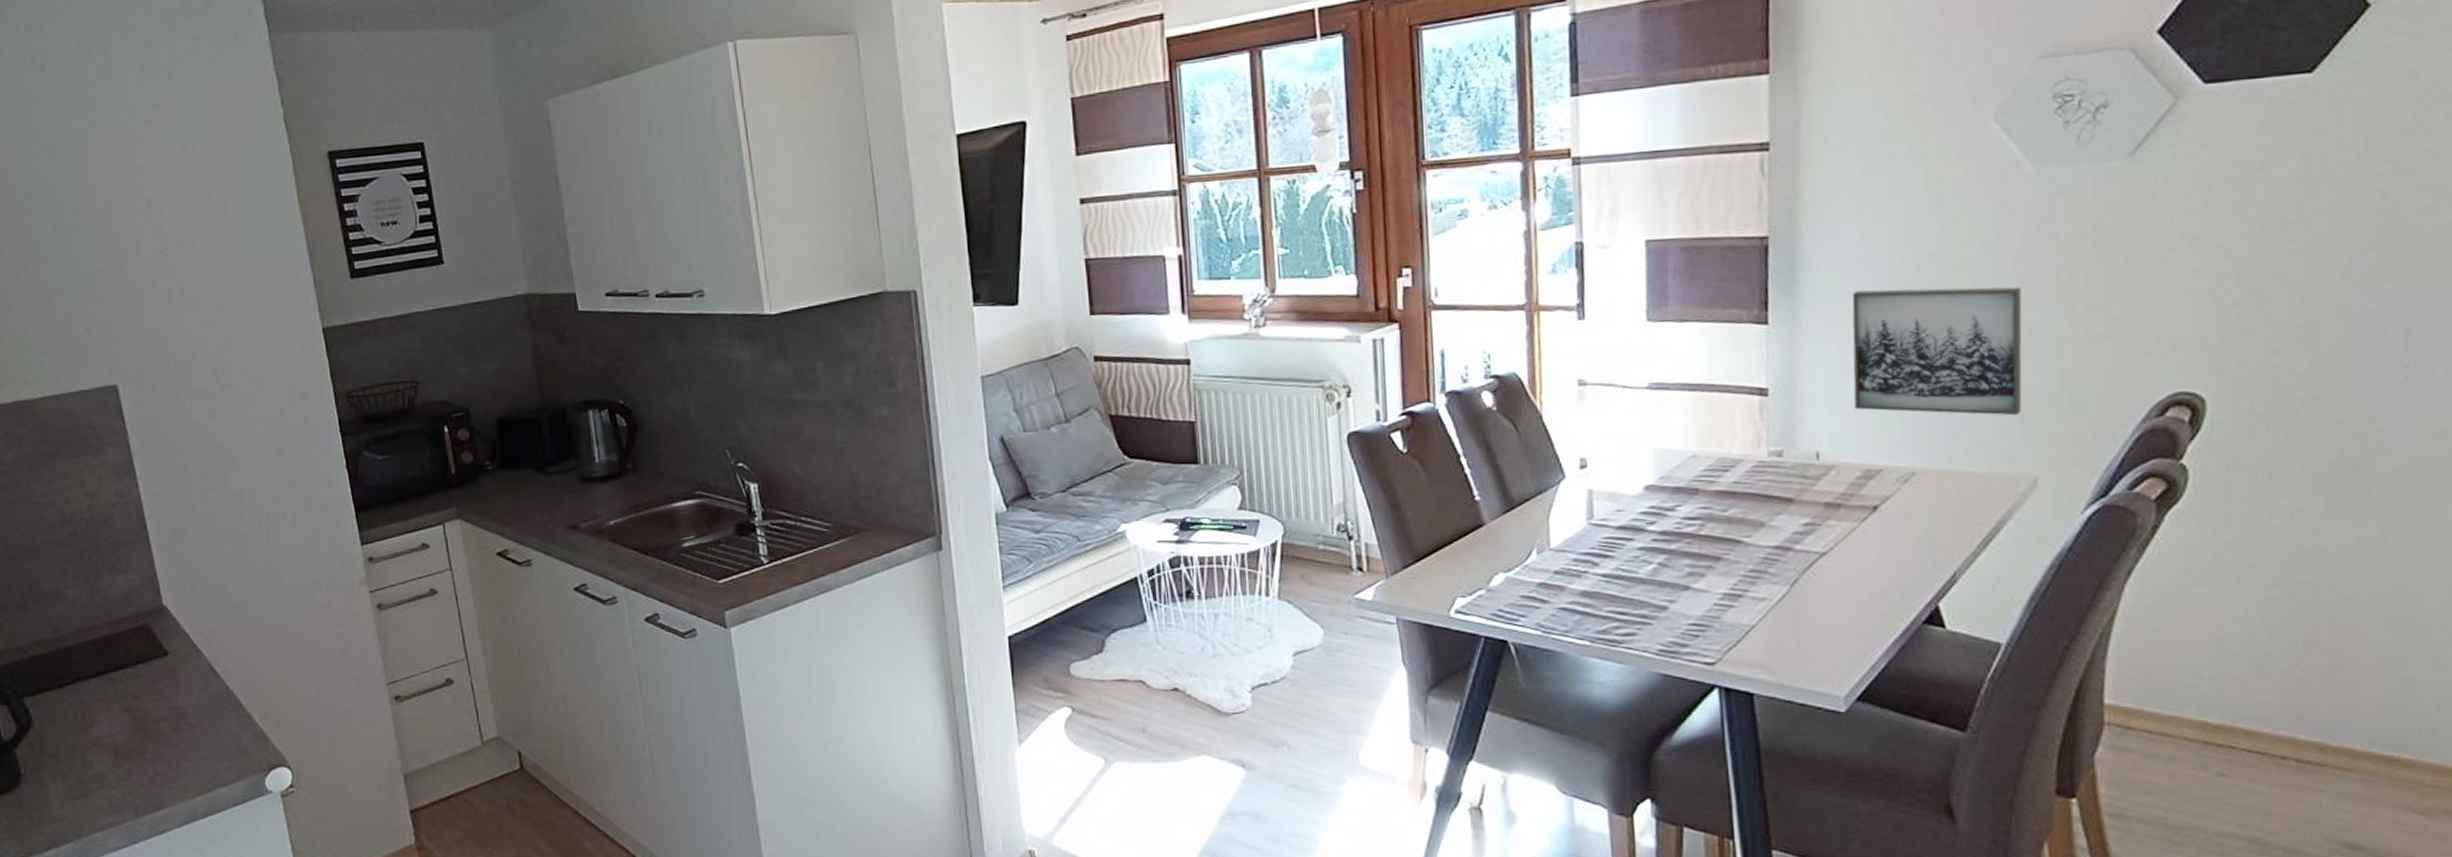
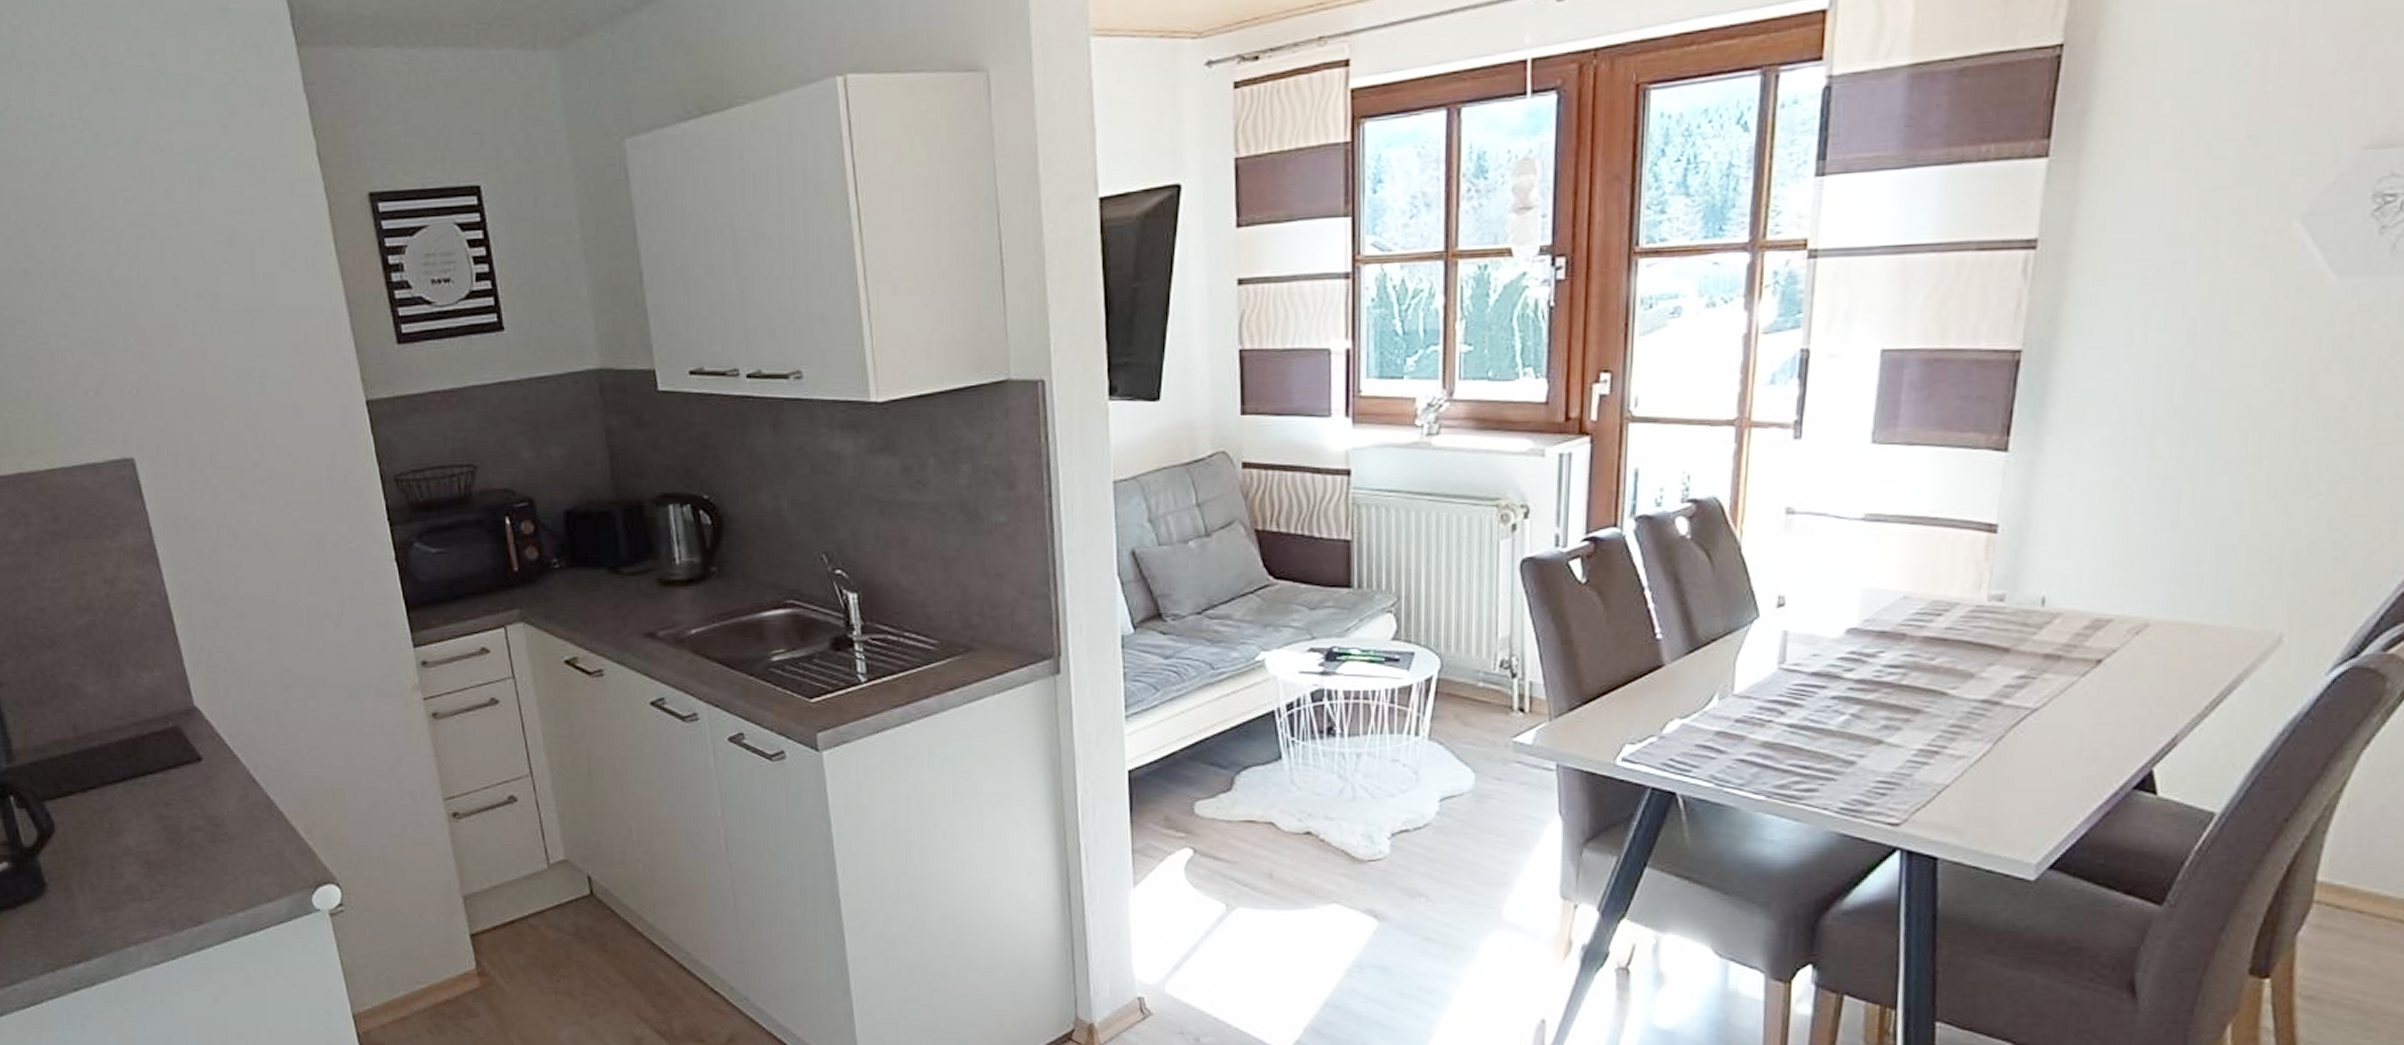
wall art: present [1852,286,2022,416] -> none [2092,416,2300,564]

